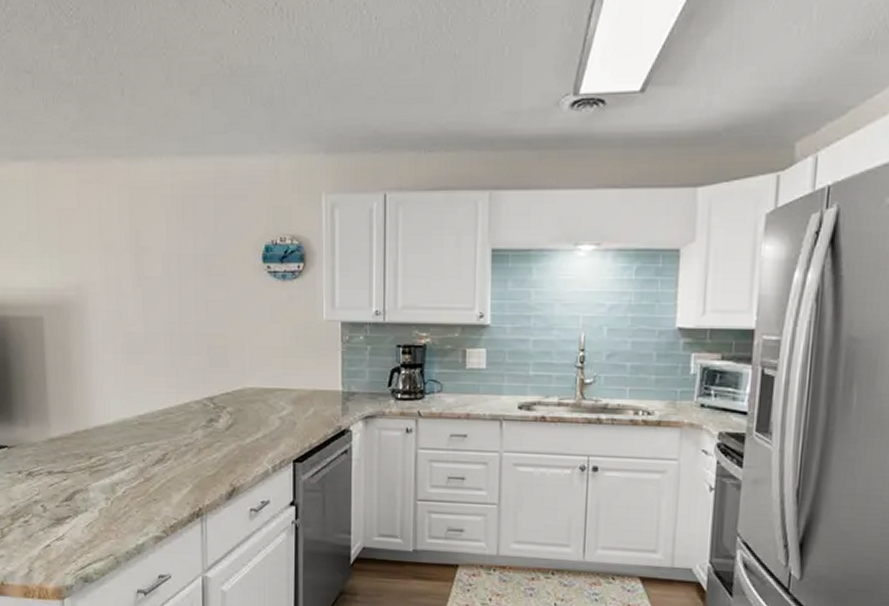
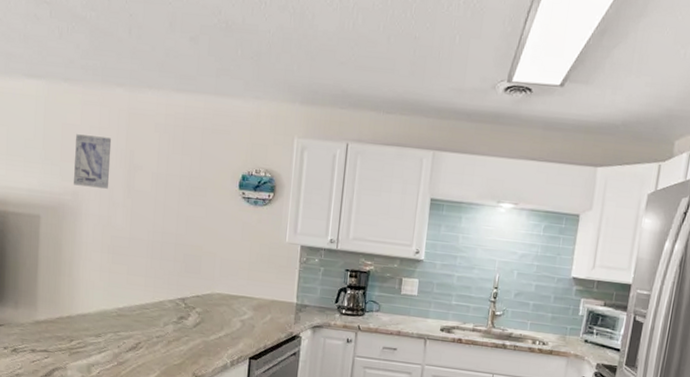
wall art: none [74,219,116,279] -> present [74,134,112,189]

